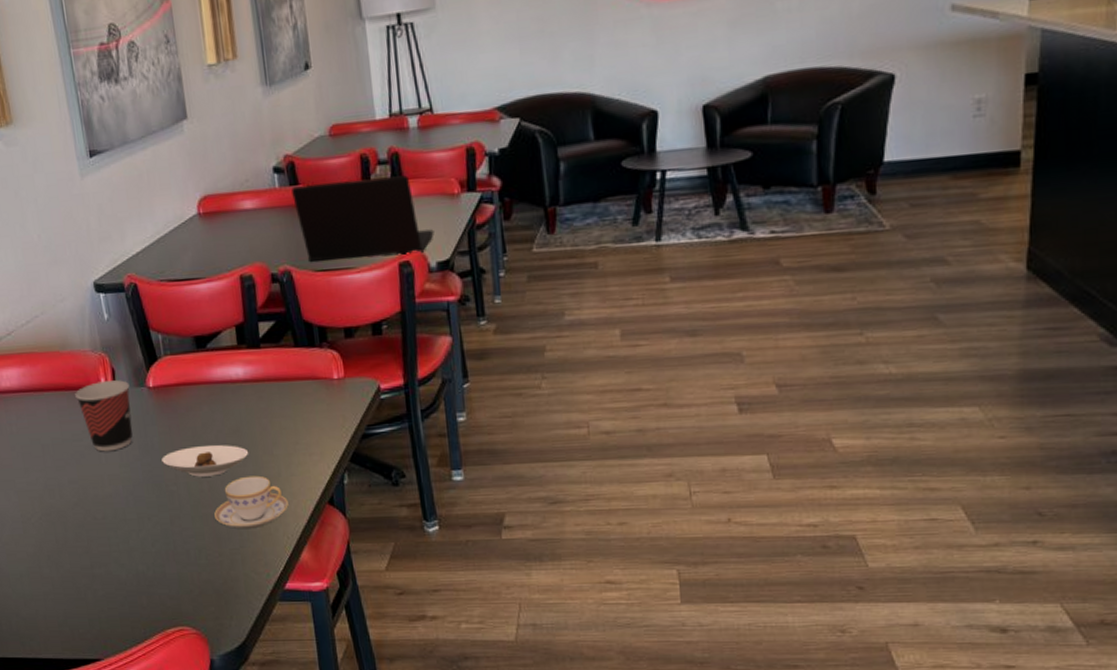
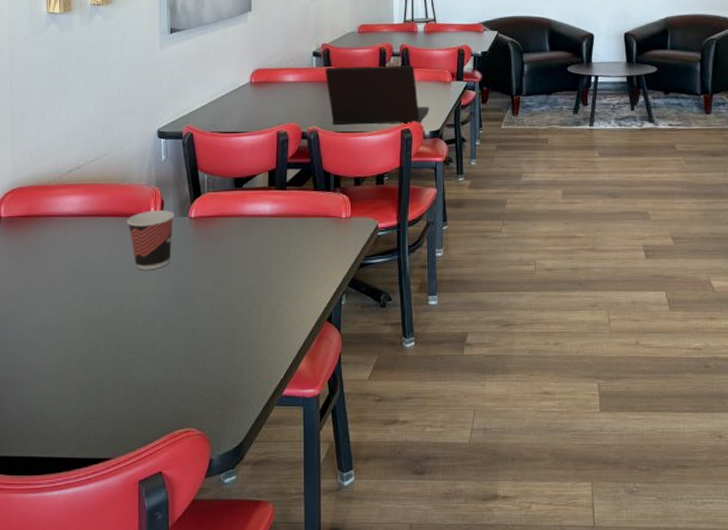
saucer: present [161,444,249,477] -> none [192,267,267,295]
teacup: present [214,475,288,529] -> none [231,295,294,341]

